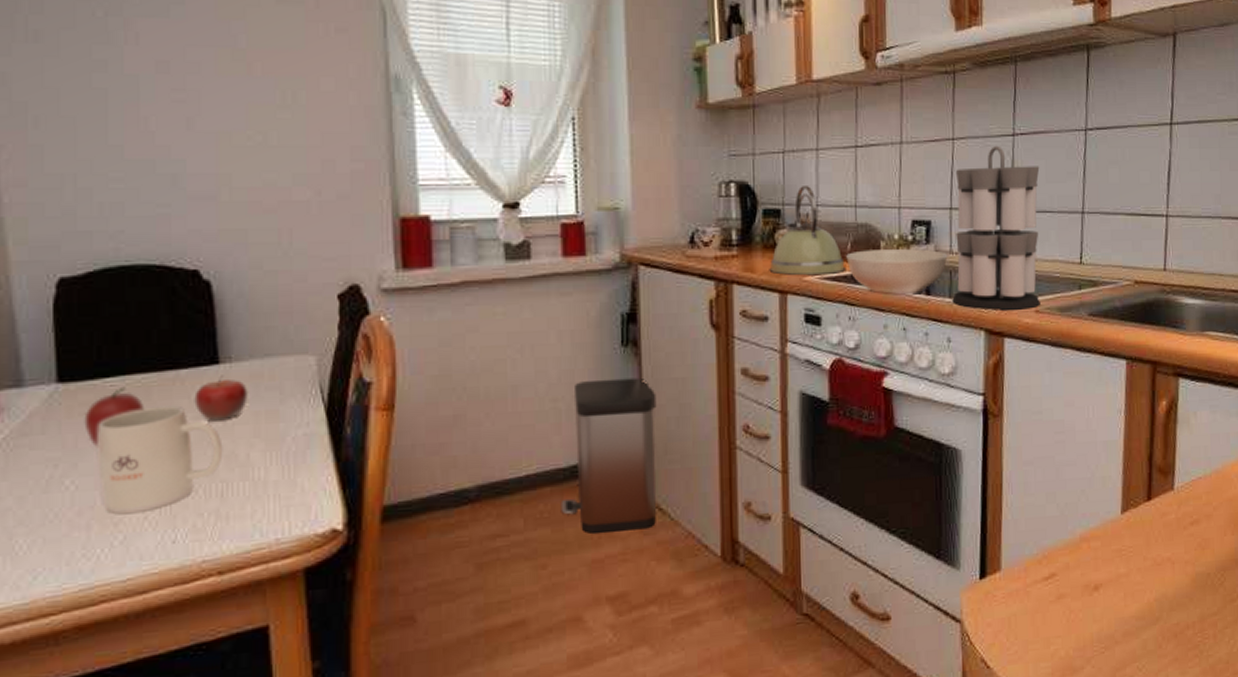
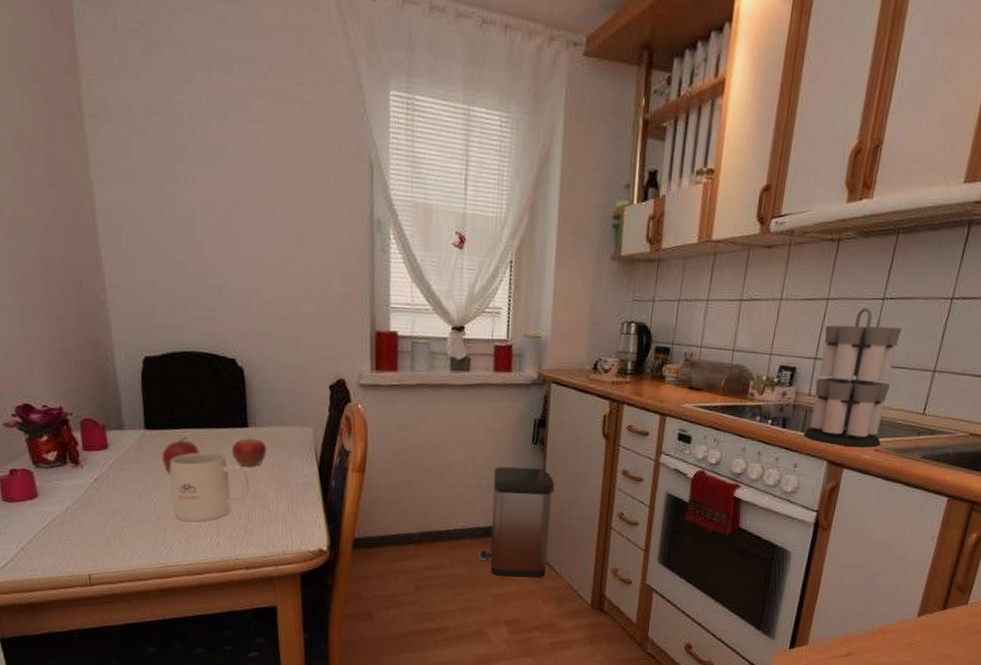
kettle: present [769,186,847,276] -> none [654,330,718,405]
bowl: present [846,249,948,295] -> none [719,386,806,427]

